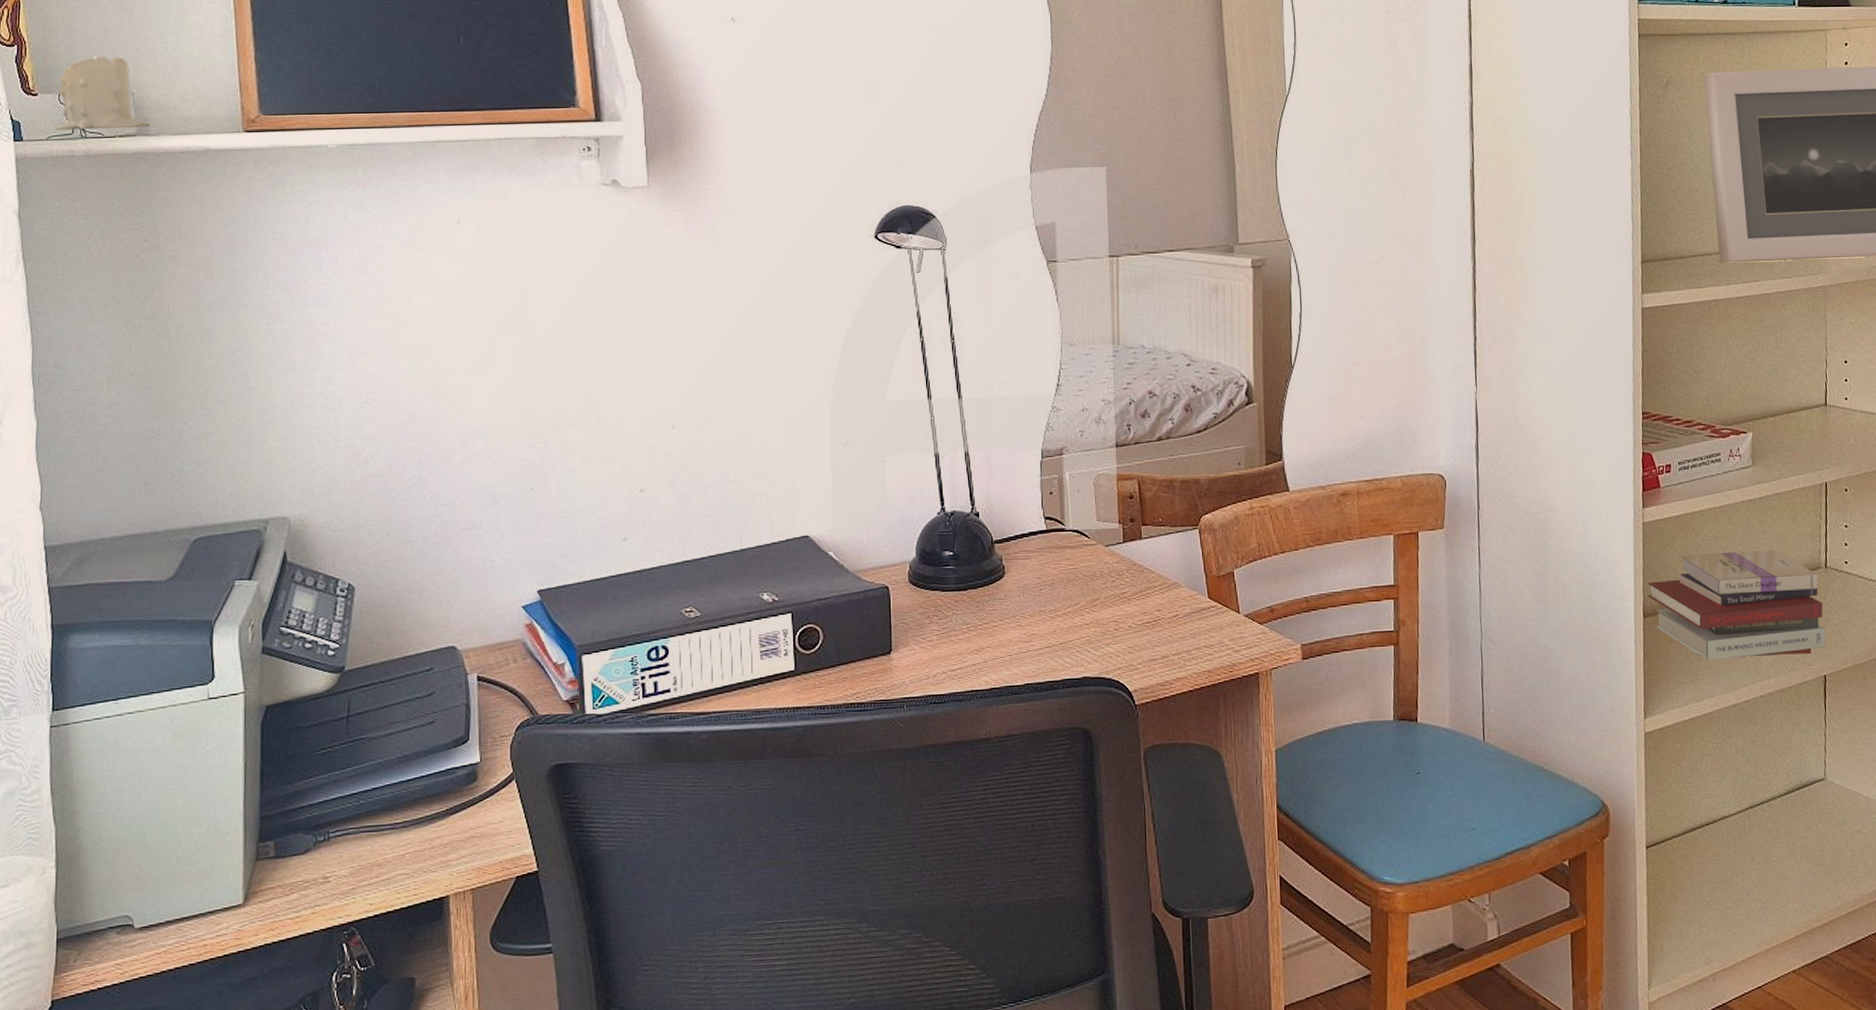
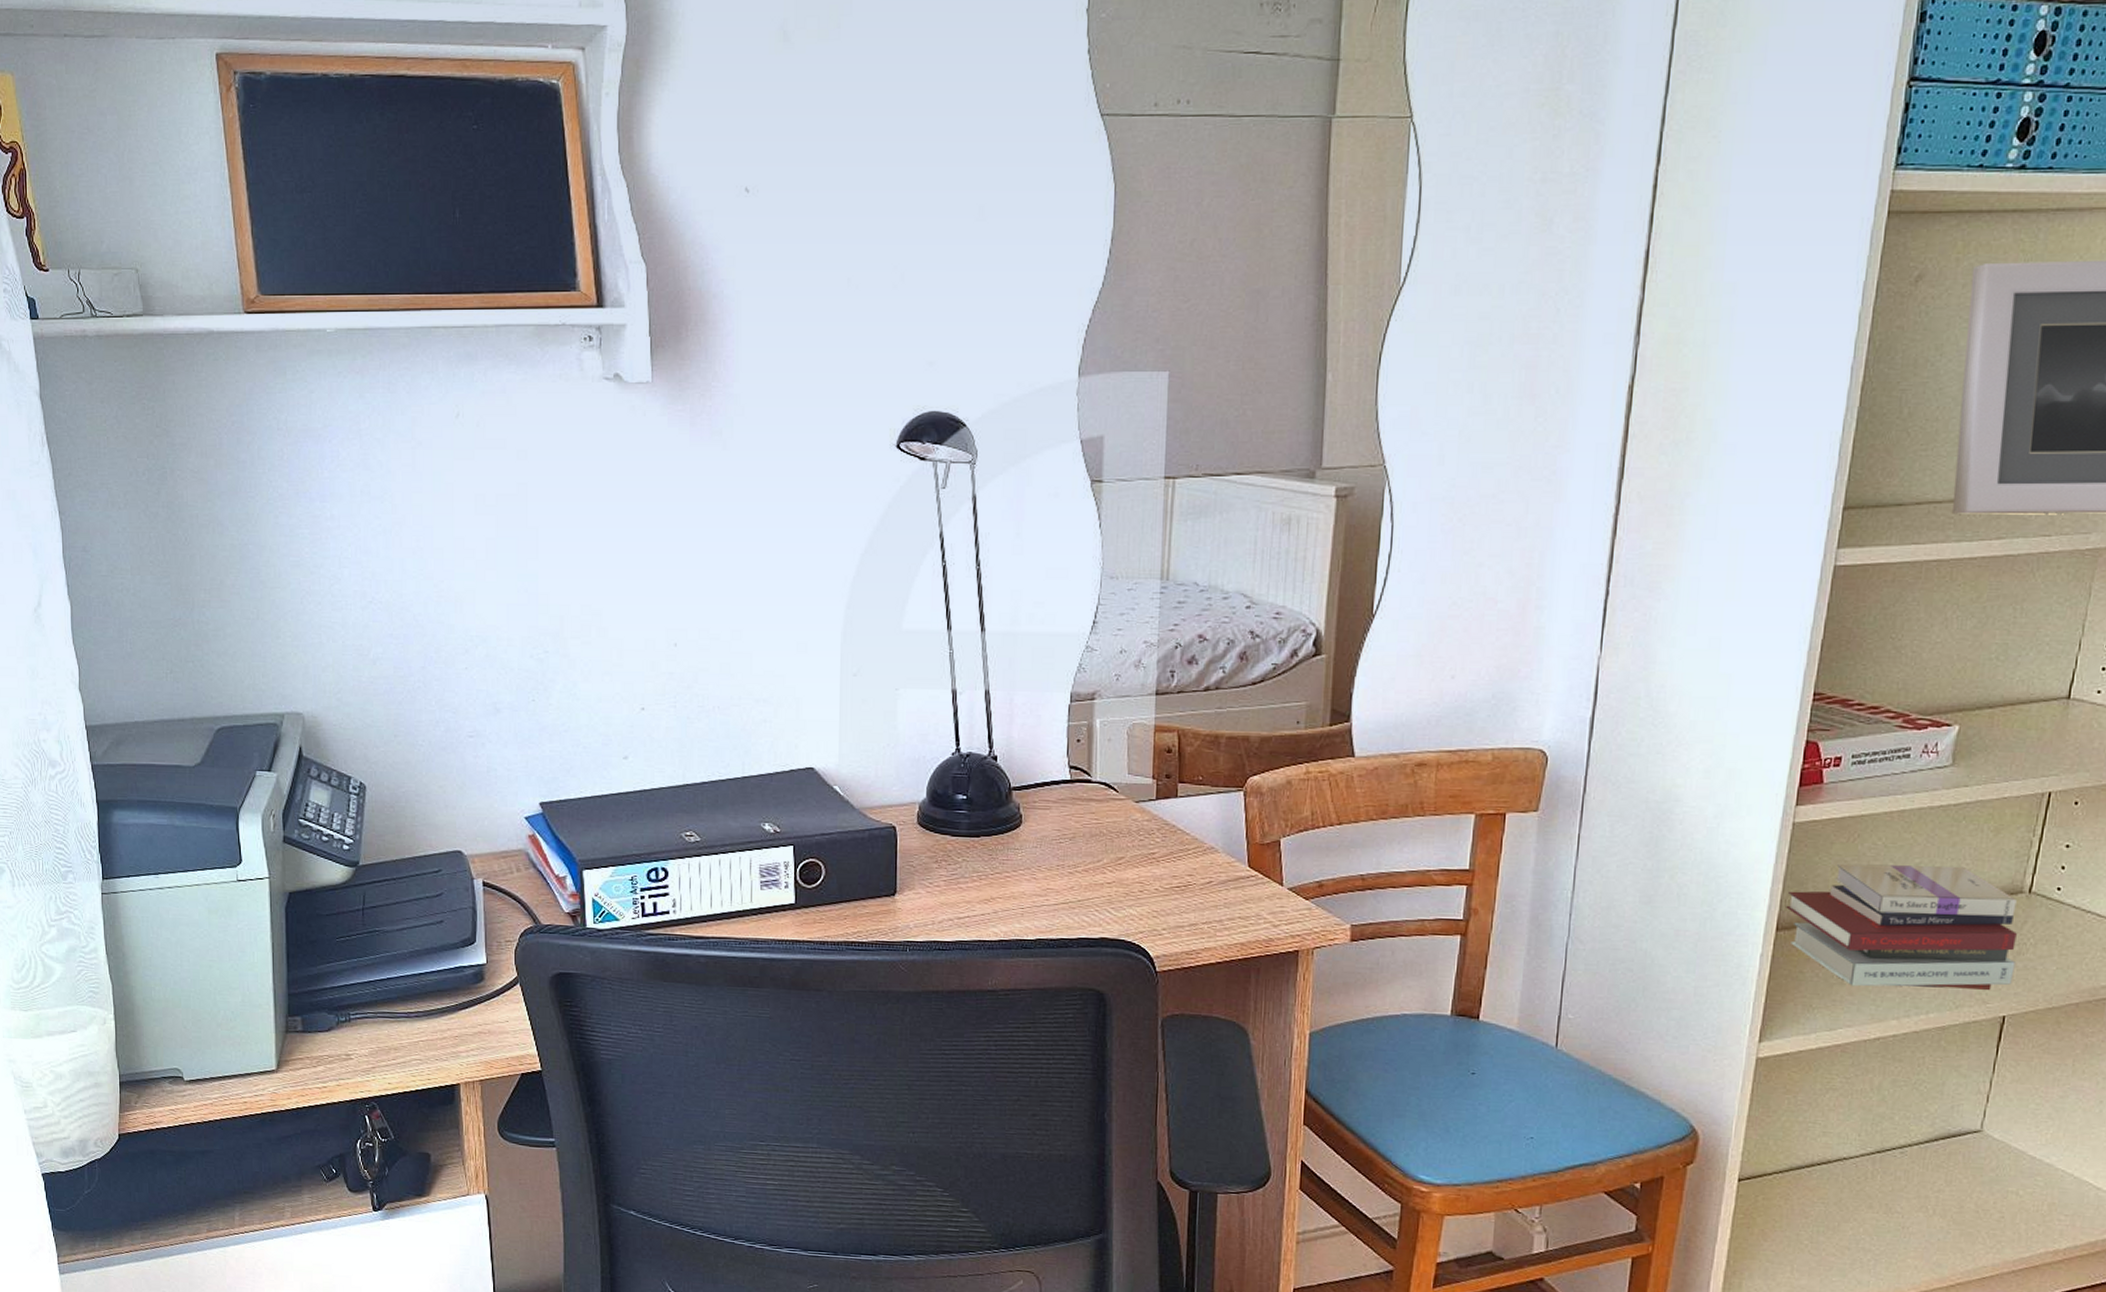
candle: present [54,56,152,130] -> none [67,230,156,308]

